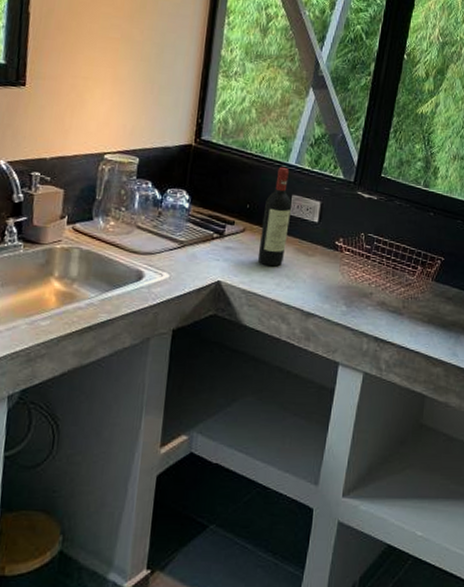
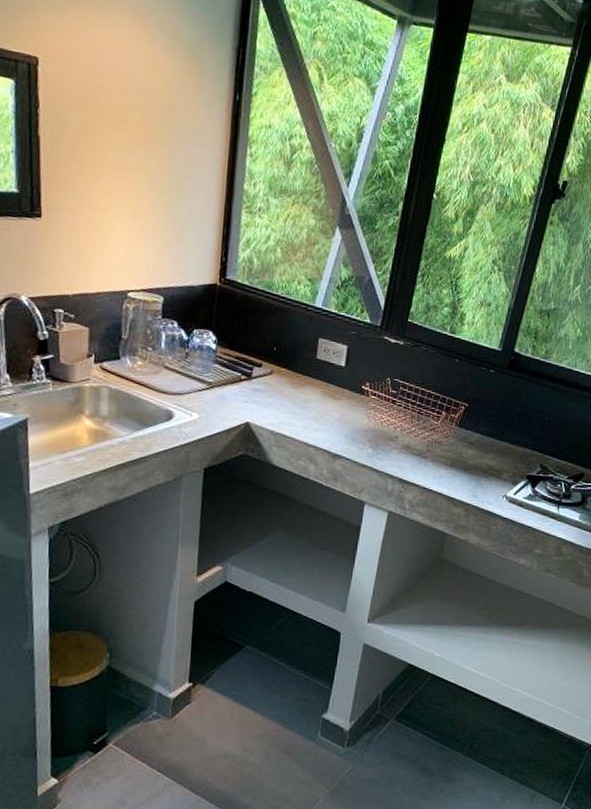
wine bottle: present [257,166,292,267] -> none [285,309,318,410]

